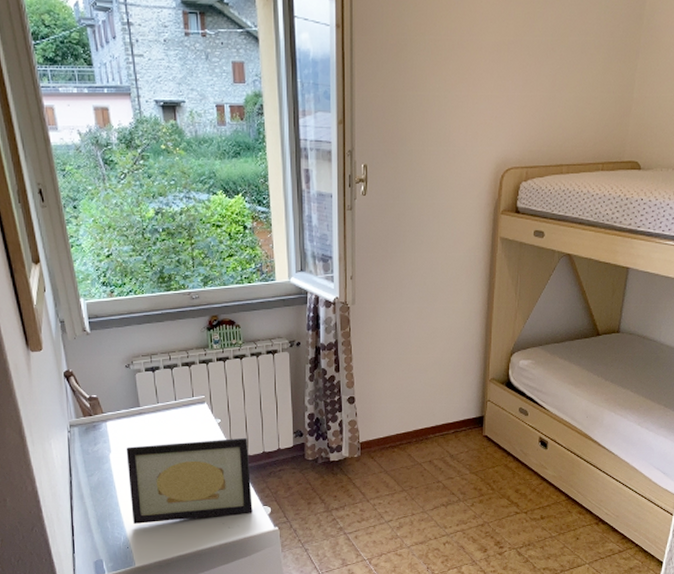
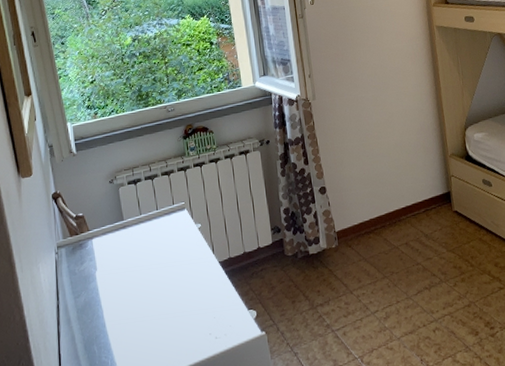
picture frame: present [126,437,253,524] -> none [111,239,239,345]

